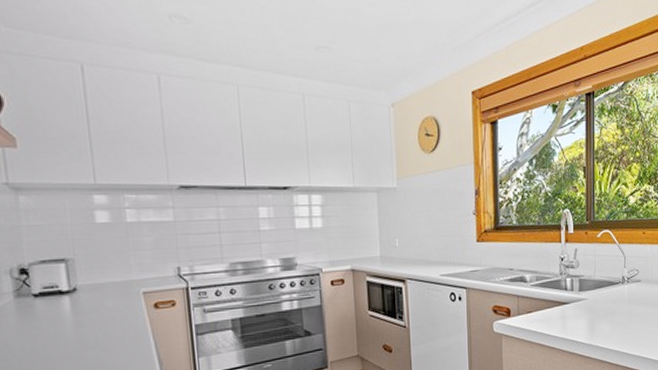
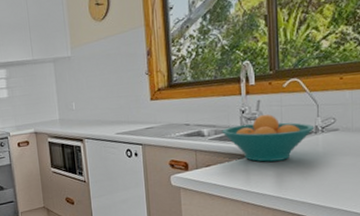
fruit bowl: none [543,262,622,310] -> present [222,114,315,162]

